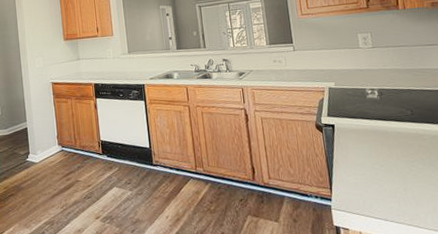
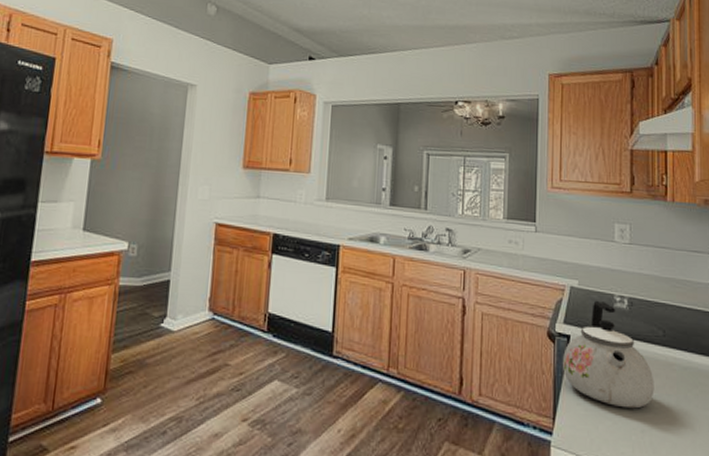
kettle: none [331,95,411,174] -> present [563,300,654,409]

